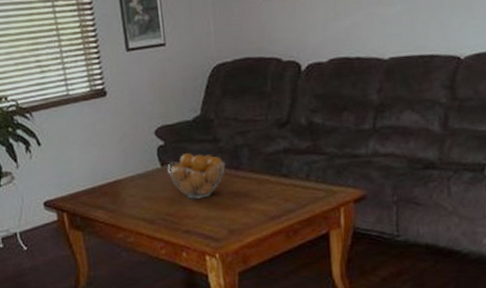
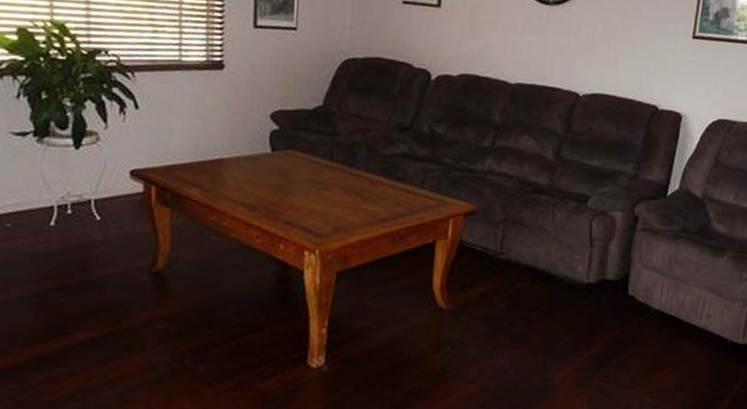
fruit basket: present [167,153,226,199] -> none [278,142,341,191]

